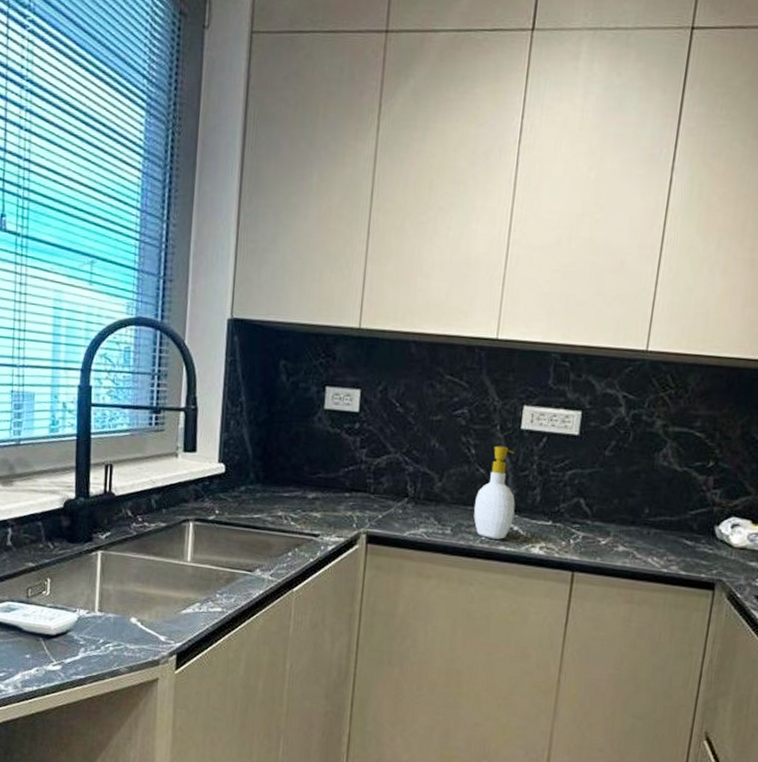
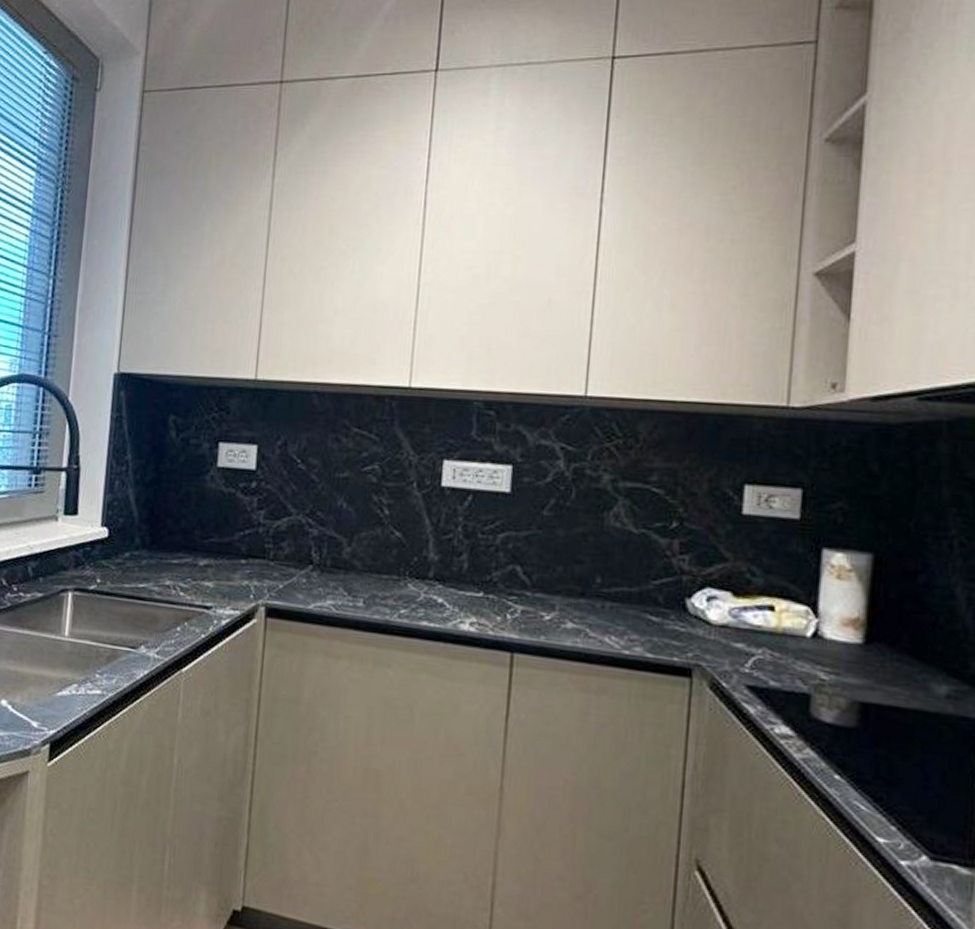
soap bottle: present [473,445,516,540] -> none [389,505,439,614]

